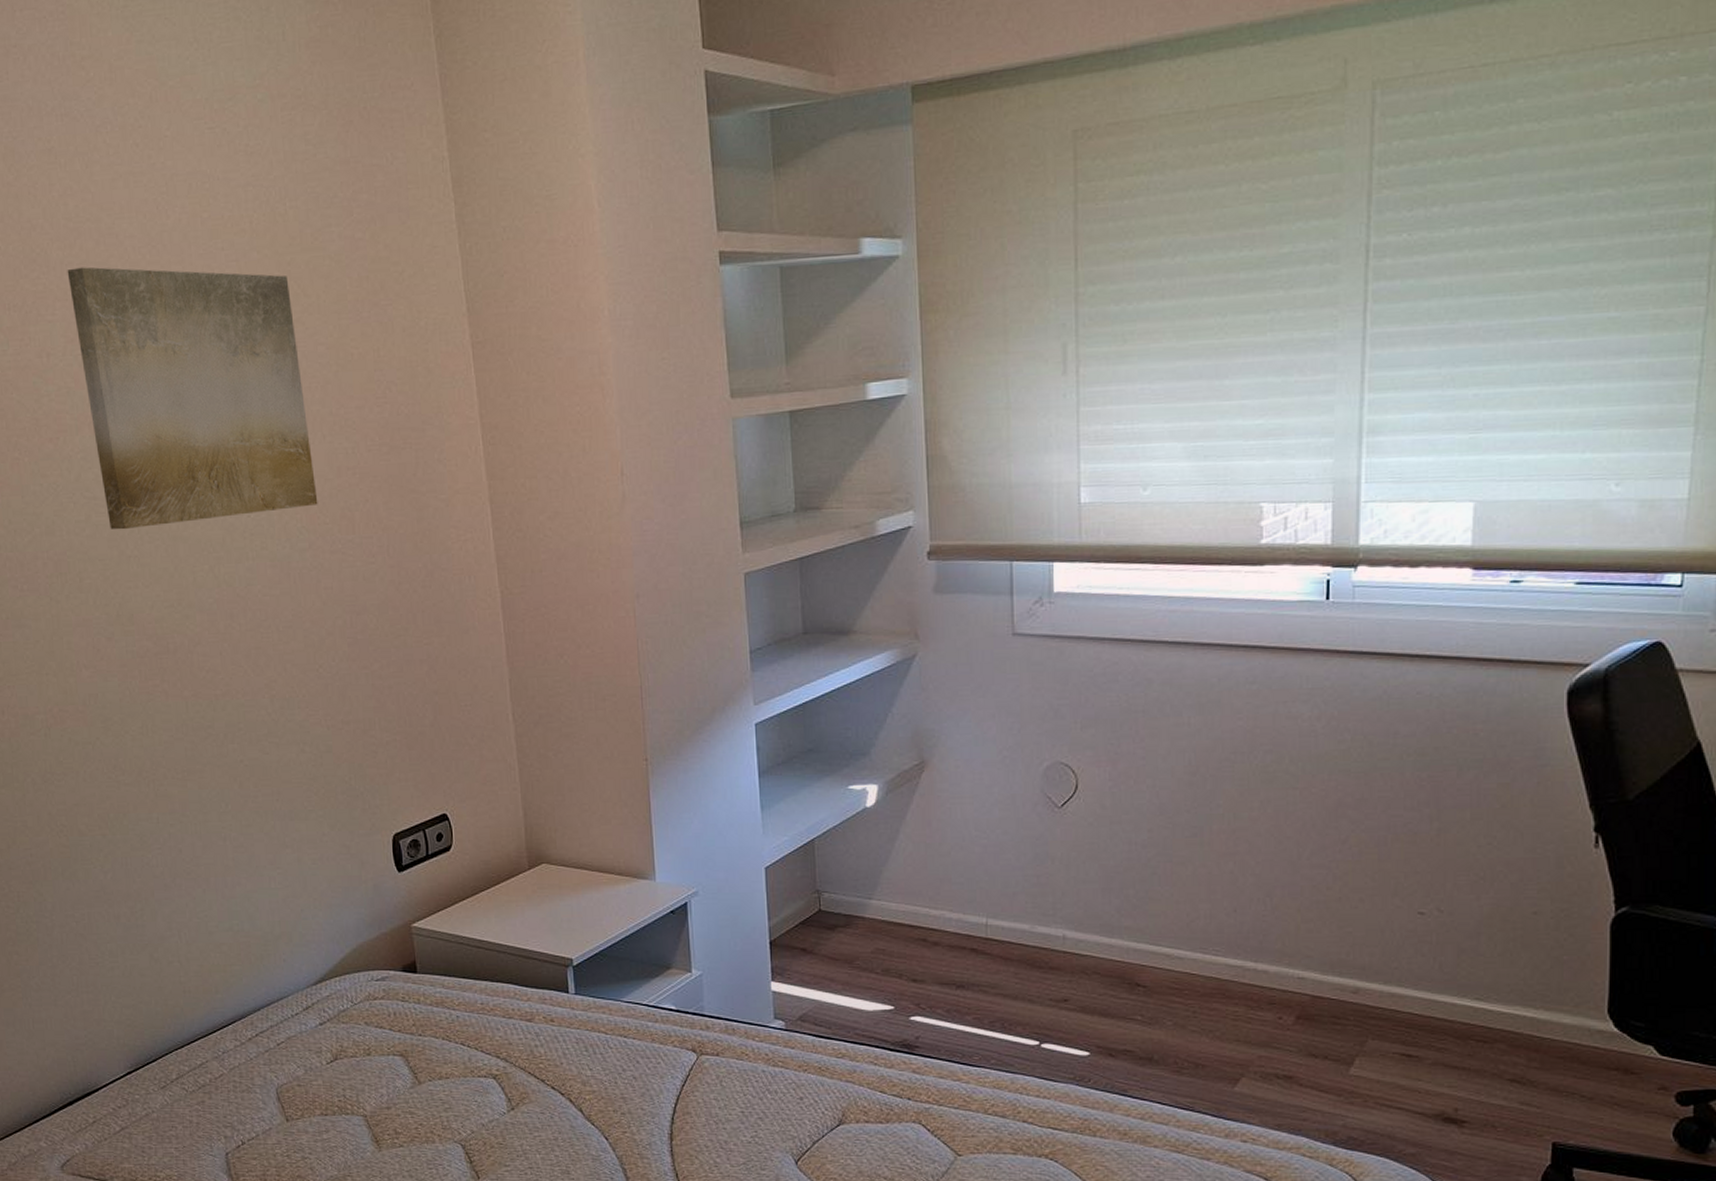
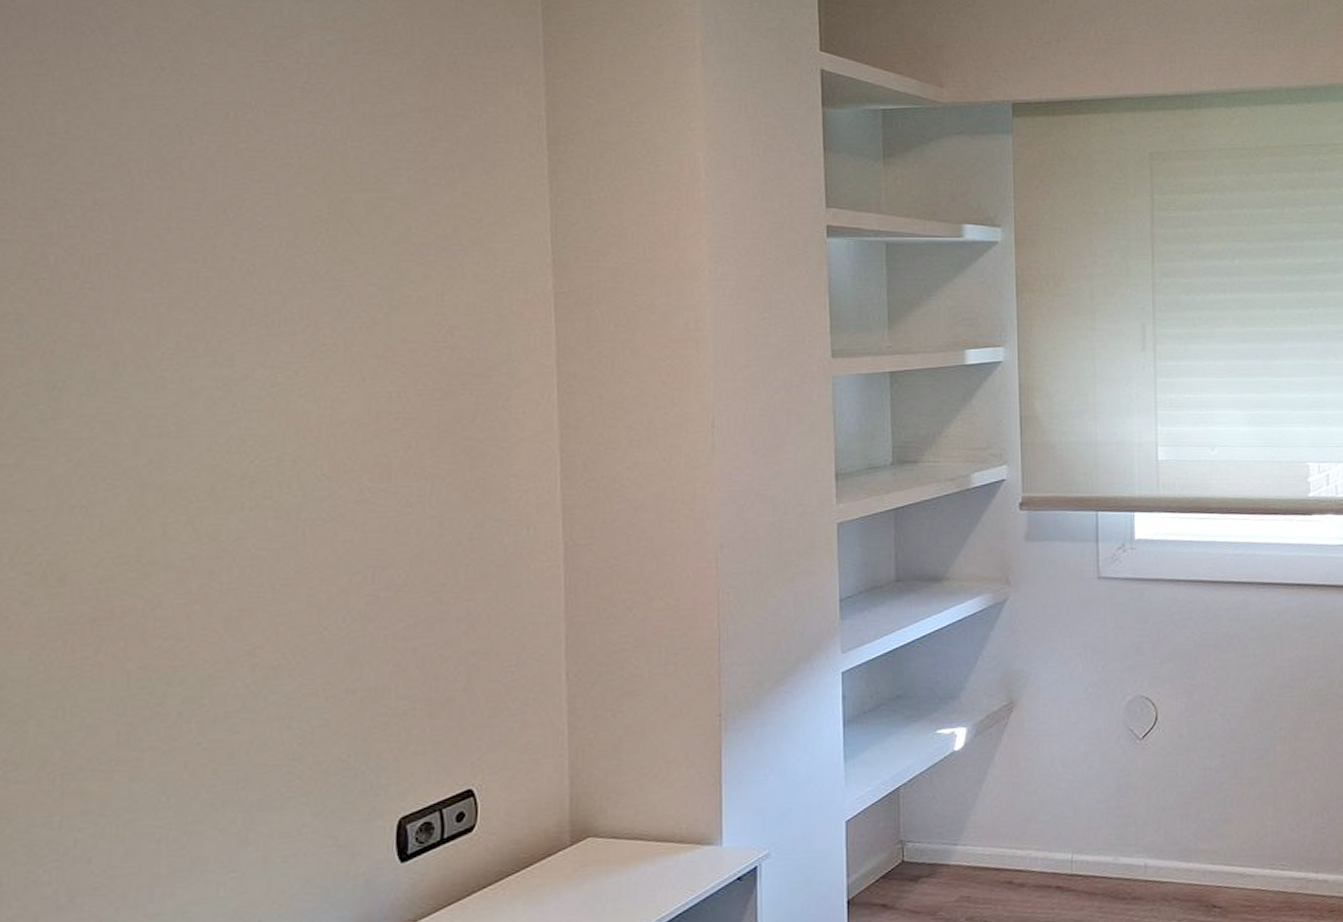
wall art: present [67,267,318,530] -> none [40,186,347,476]

